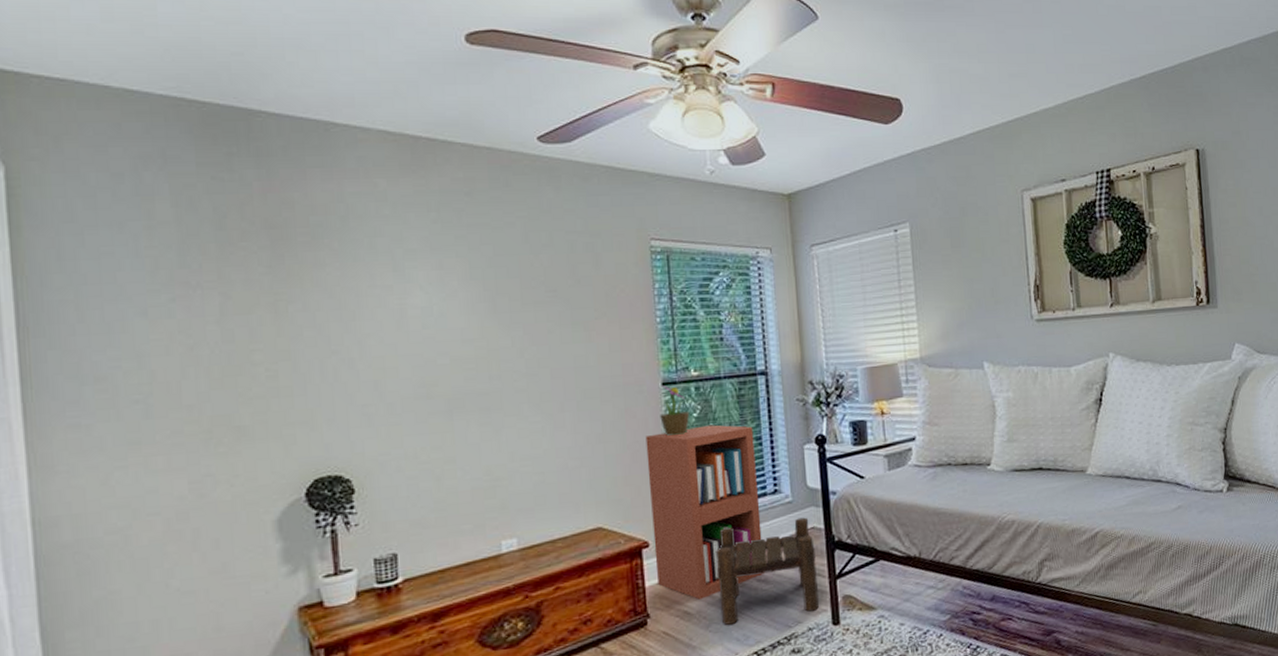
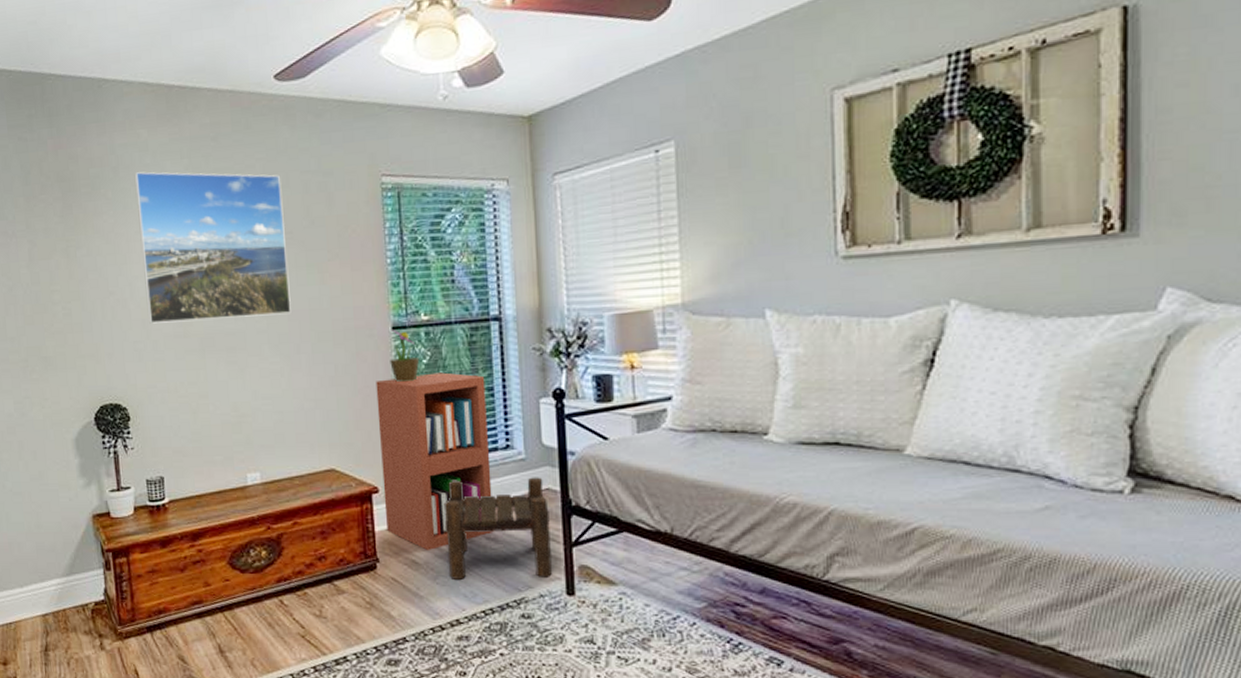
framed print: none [370,223,555,385] -> present [135,171,291,324]

